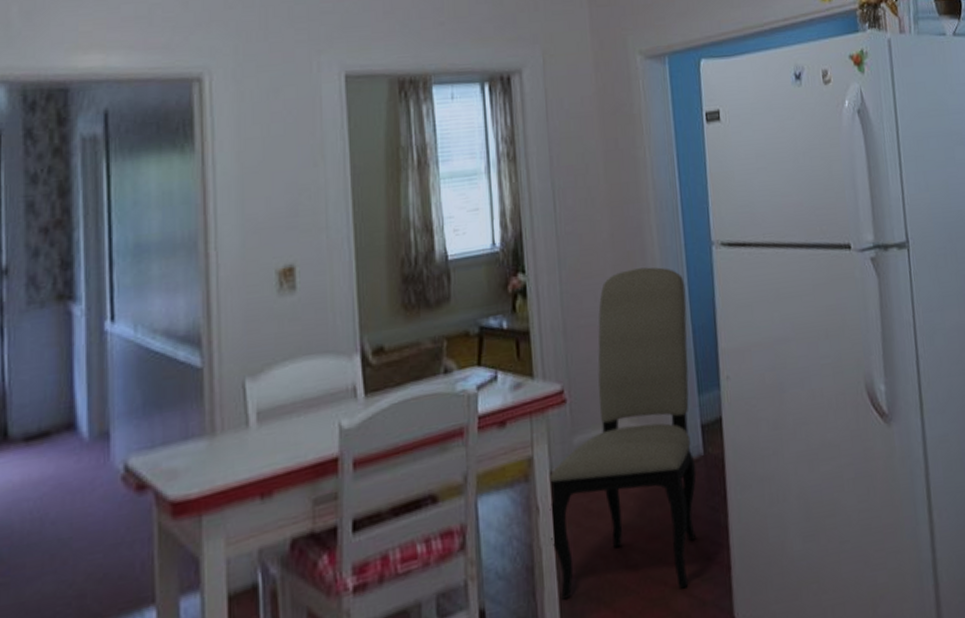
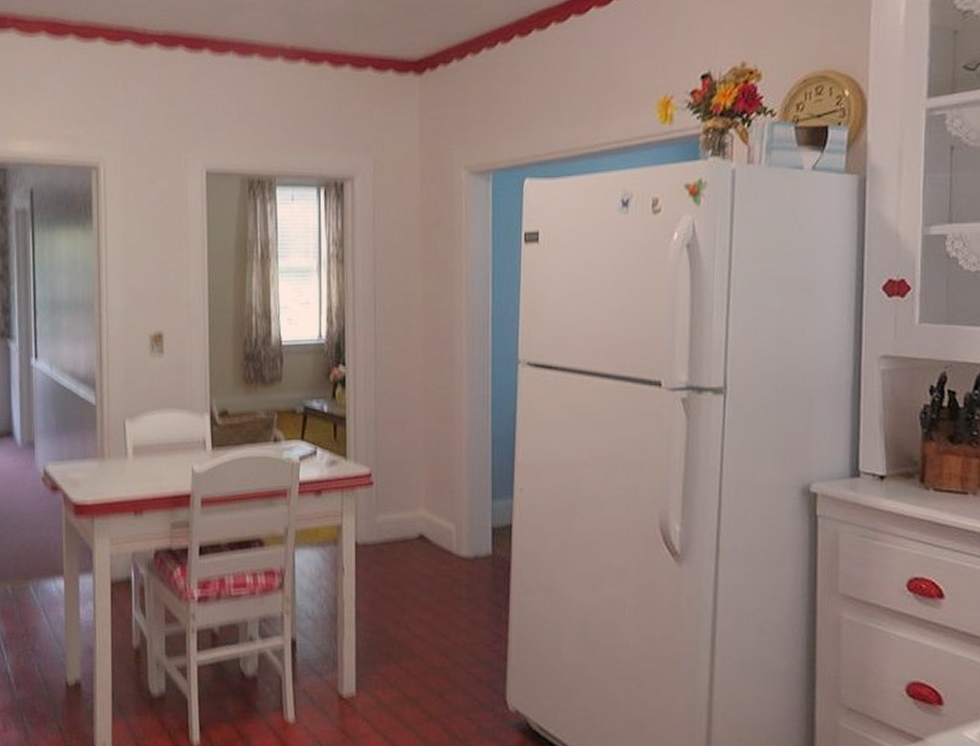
dining chair: present [549,267,697,600] -> none [352,376,489,665]

